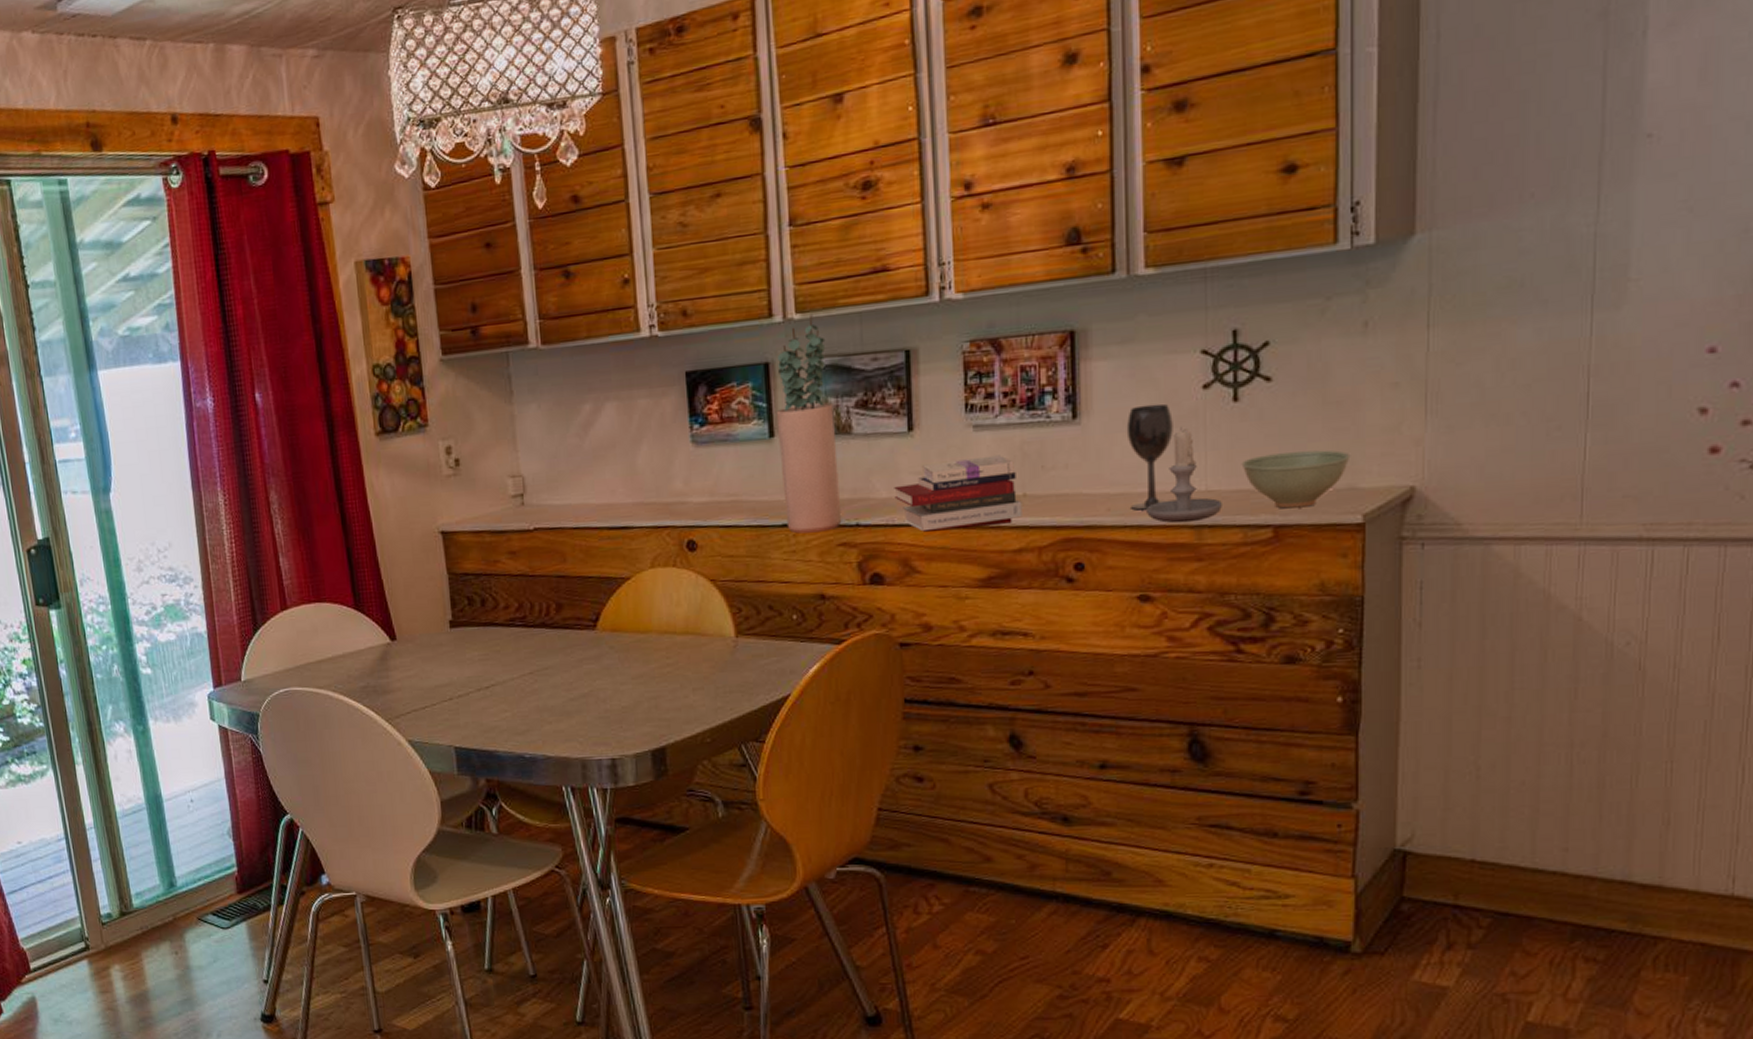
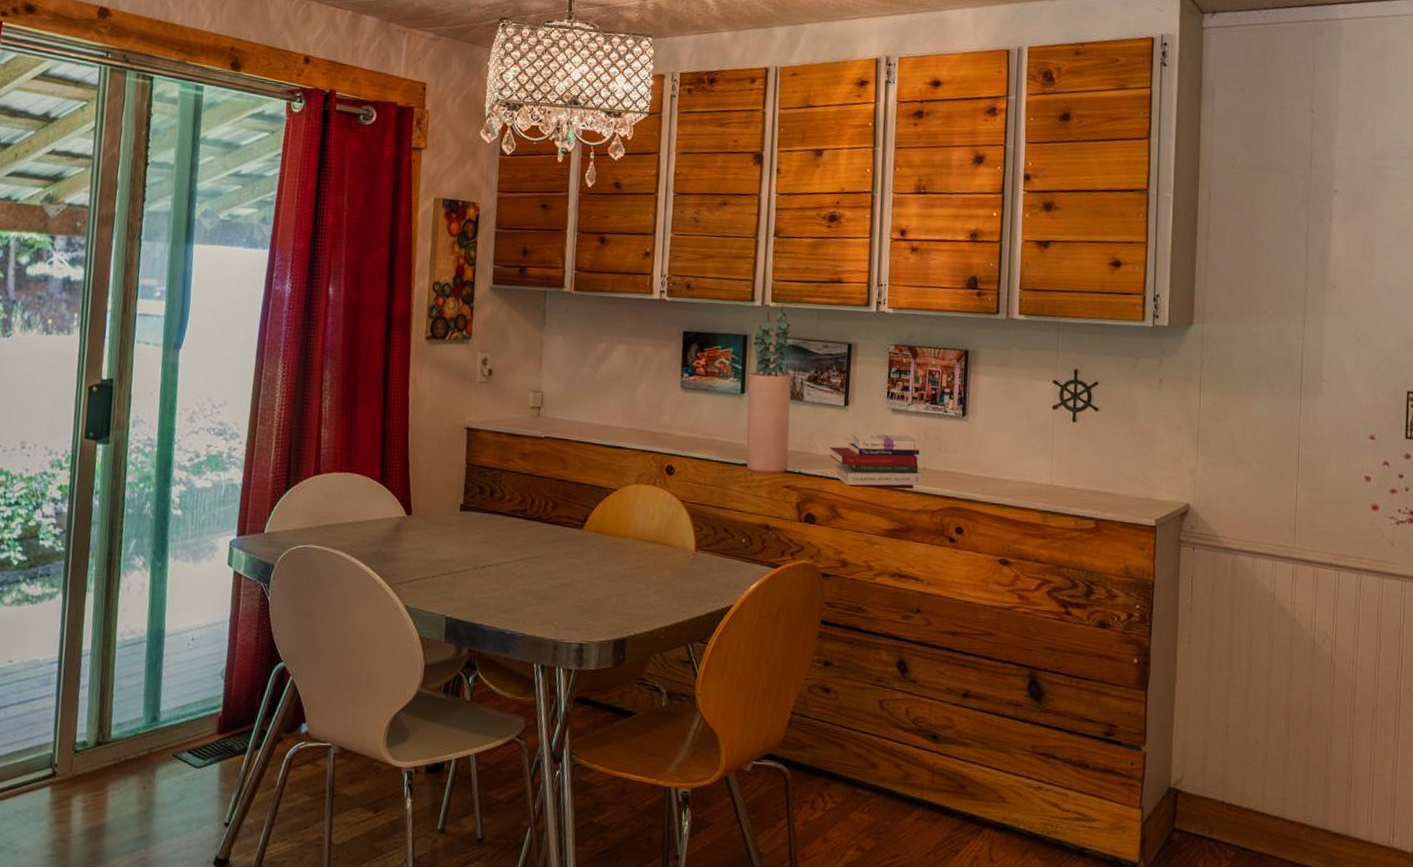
wine glass: present [1126,403,1173,511] -> none [999,414,1032,493]
candle: present [1147,426,1222,524] -> none [1009,434,1061,508]
bowl: present [1241,450,1351,509] -> none [1076,464,1149,508]

